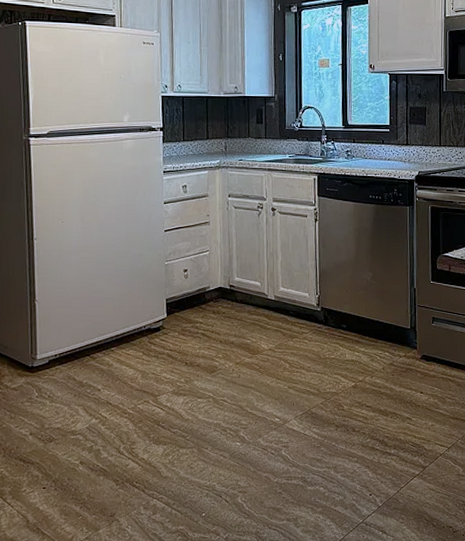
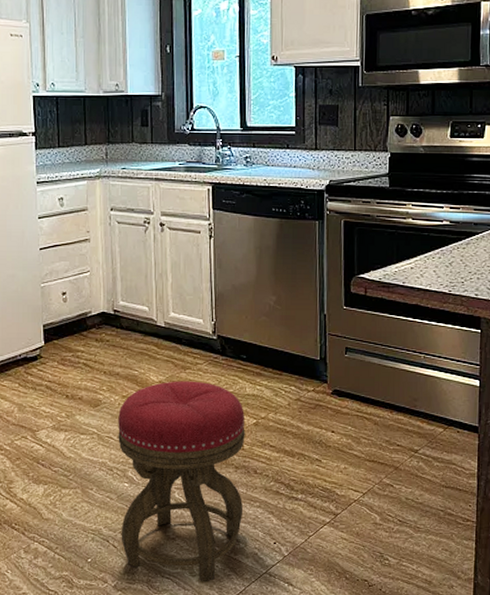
stool: none [231,348,345,533] -> present [118,381,245,582]

